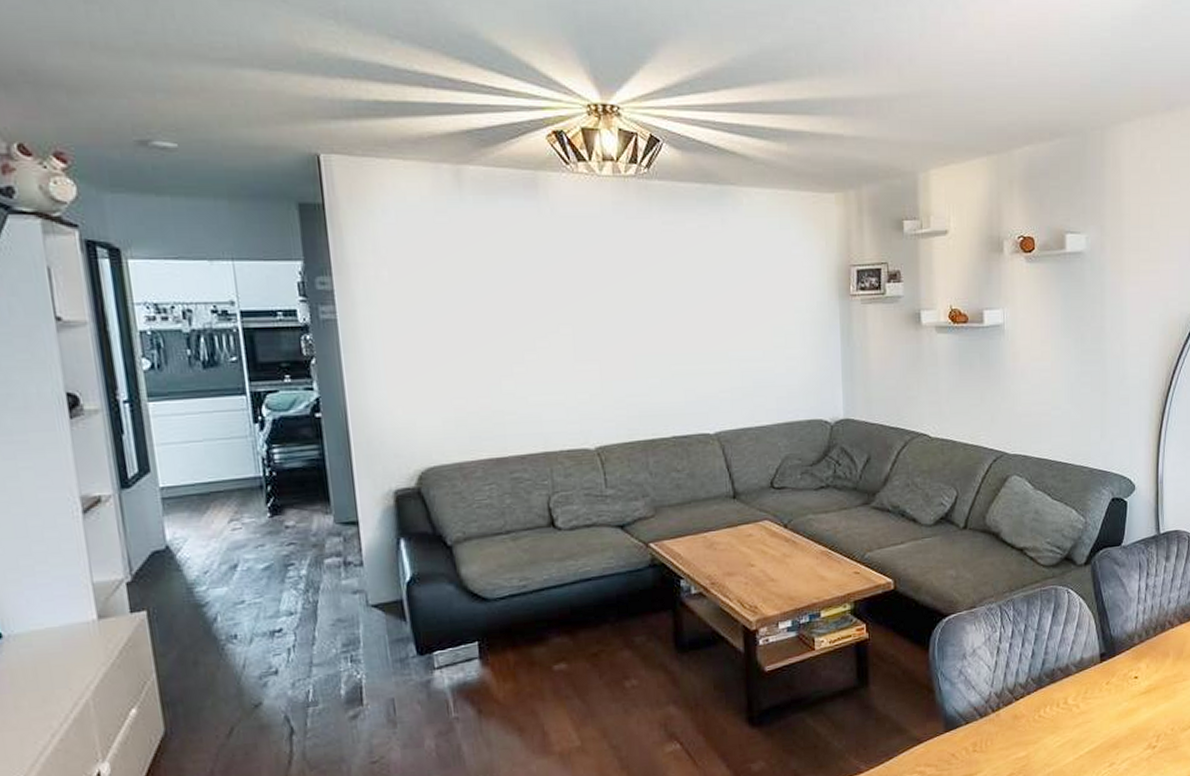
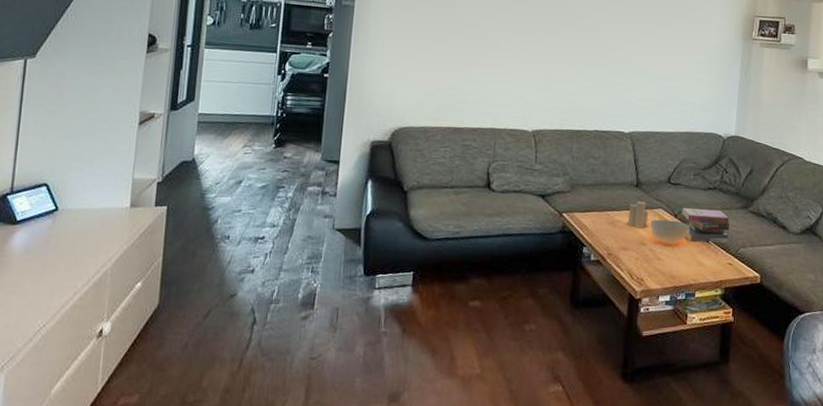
candle: none [728,514,754,549] -> present [627,200,649,230]
bowl: none [756,531,803,562] -> present [650,219,689,245]
books: none [791,511,852,554] -> present [681,207,730,243]

